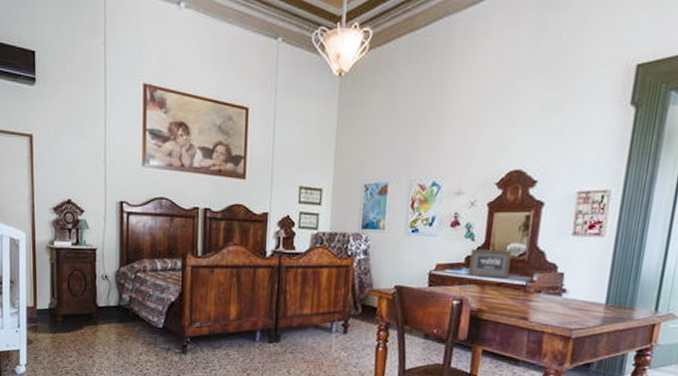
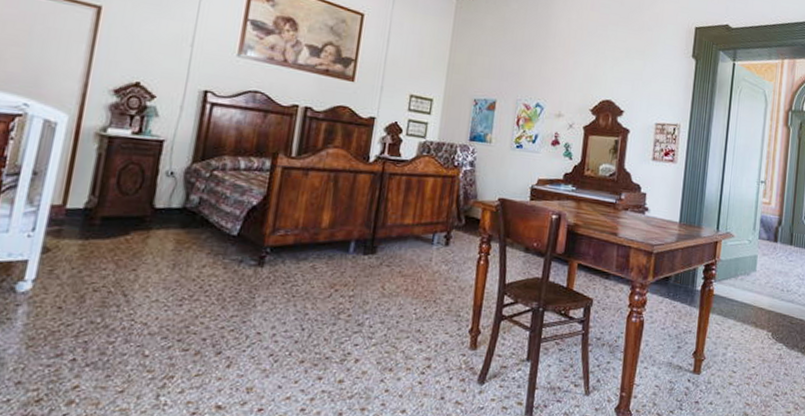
picture frame: present [469,249,512,279] -> none [566,167,603,196]

